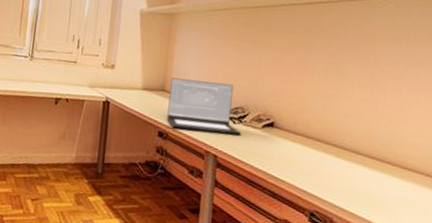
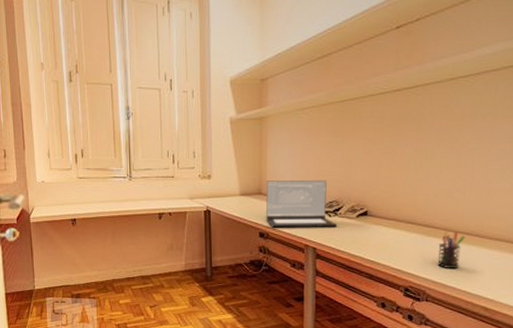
pen holder: none [346,154,377,198] -> present [437,231,465,270]

